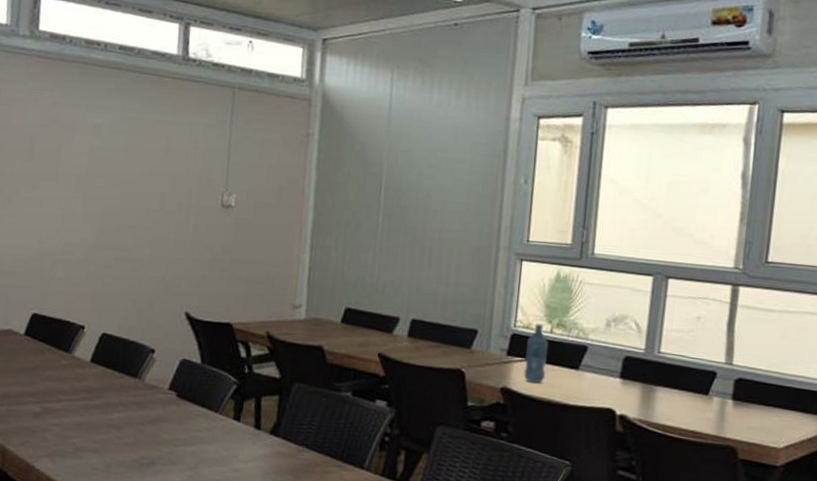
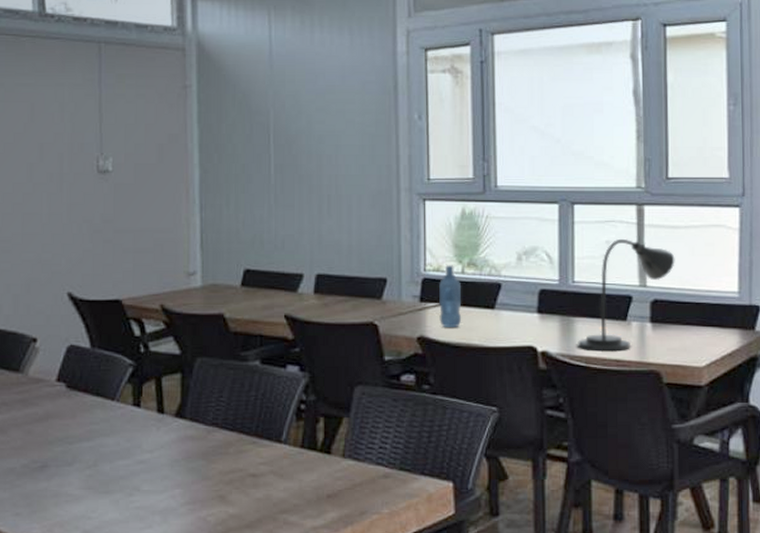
desk lamp: none [654,316,765,424] -> present [575,238,675,352]

